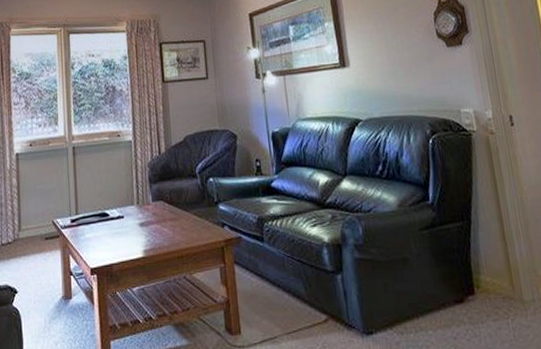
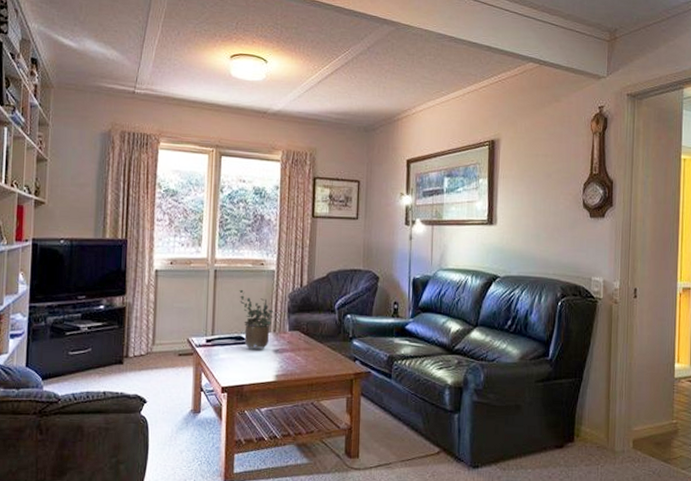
potted plant: none [98,163,135,226] -> present [239,289,273,350]

